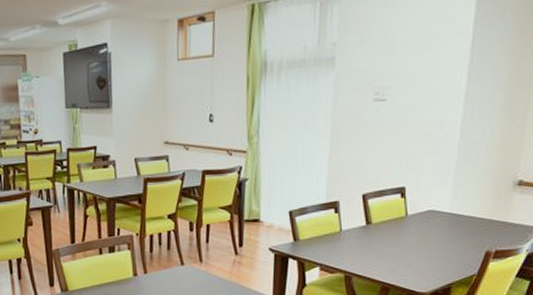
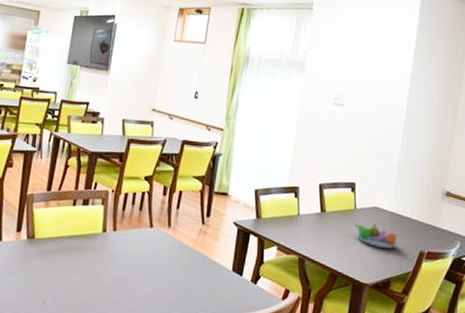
fruit bowl: none [407,229,459,254] -> present [355,223,398,249]

